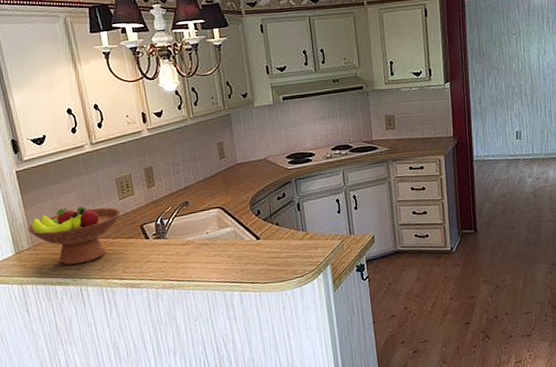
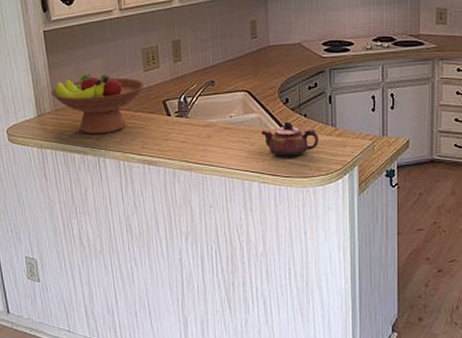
teapot: none [237,231,293,266] -> present [261,121,320,158]

